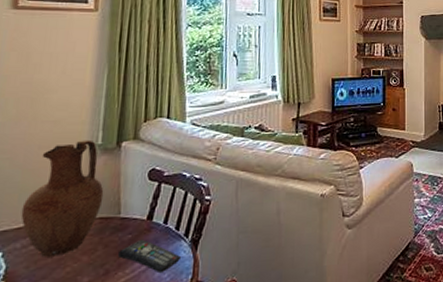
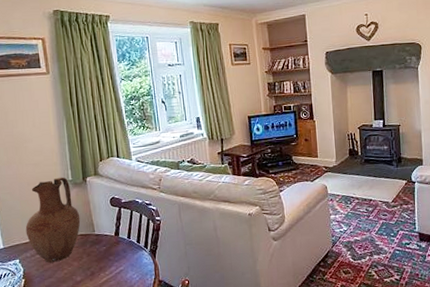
remote control: present [118,239,182,272] -> none [98,249,145,274]

